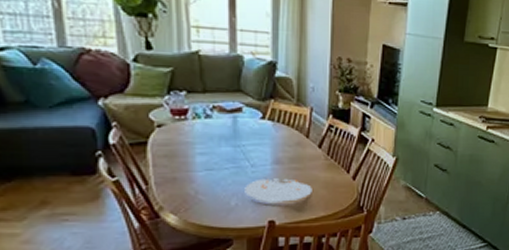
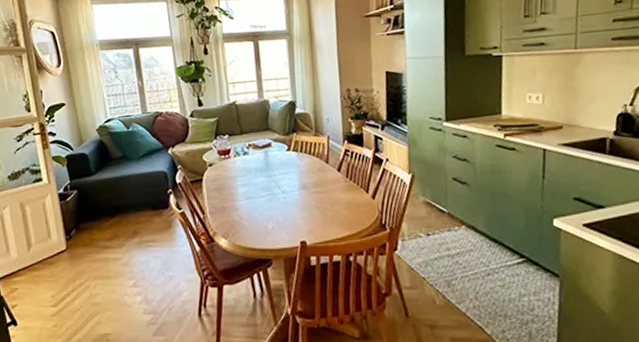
plate: present [245,177,312,202] -> none [278,201,336,225]

